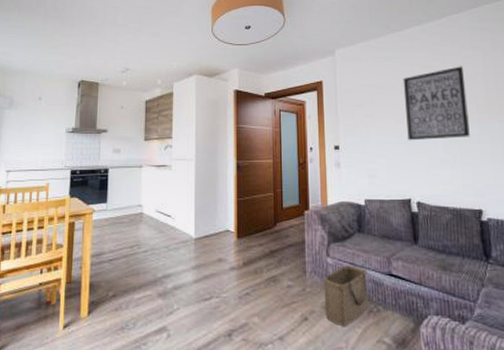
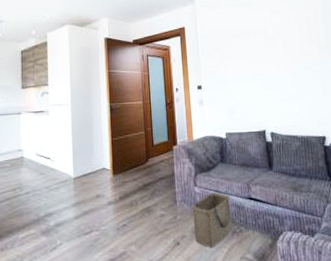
wall art: present [403,66,470,141] -> none [255,10,314,79]

